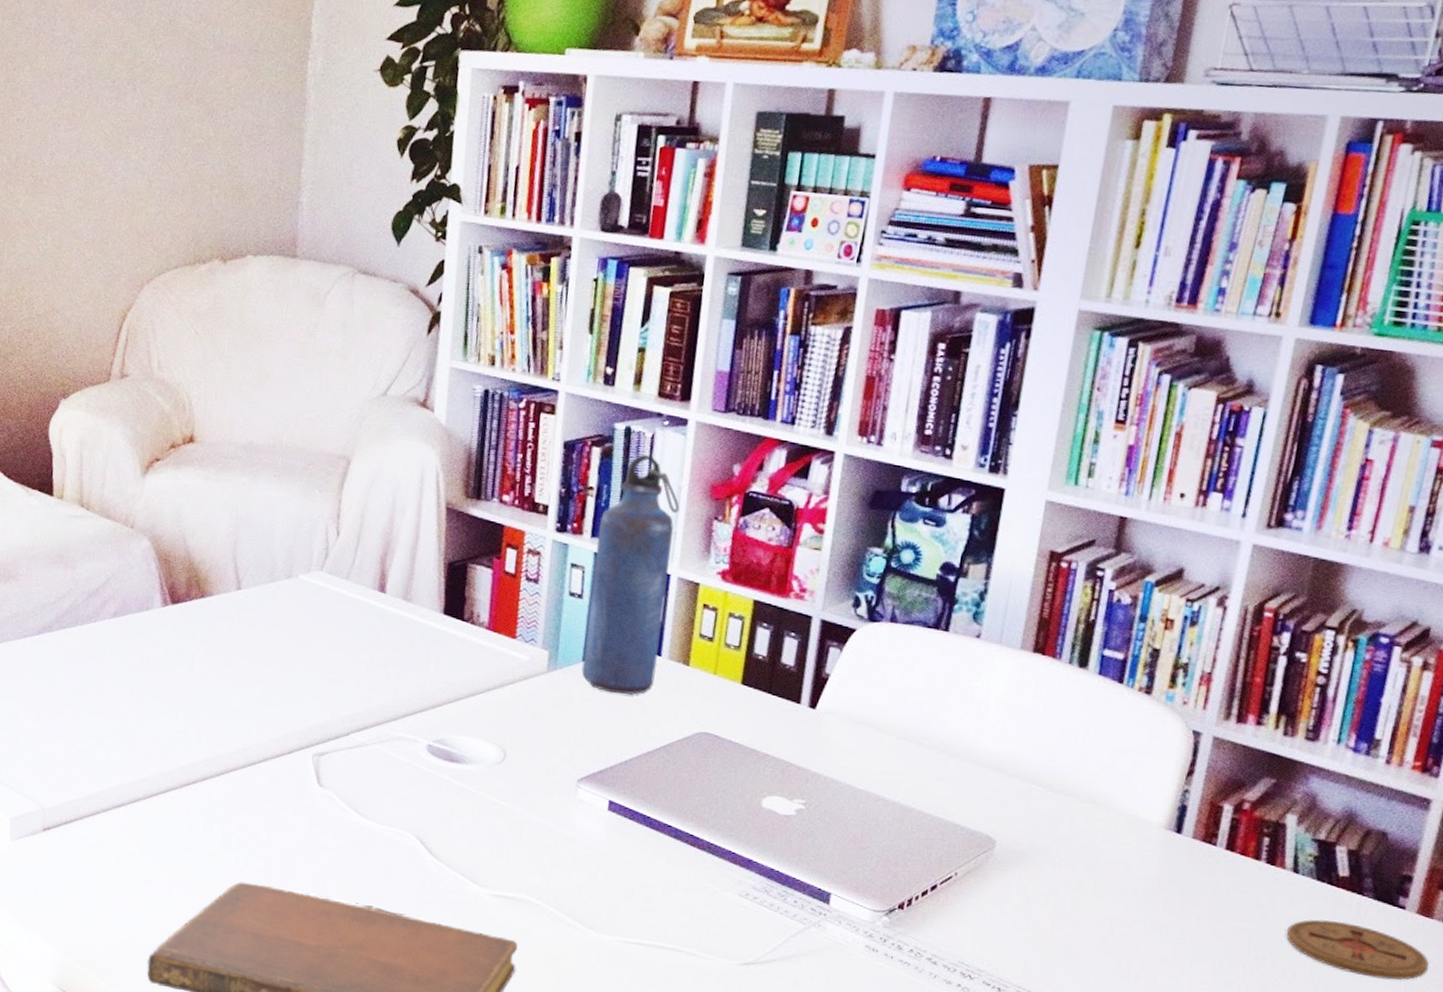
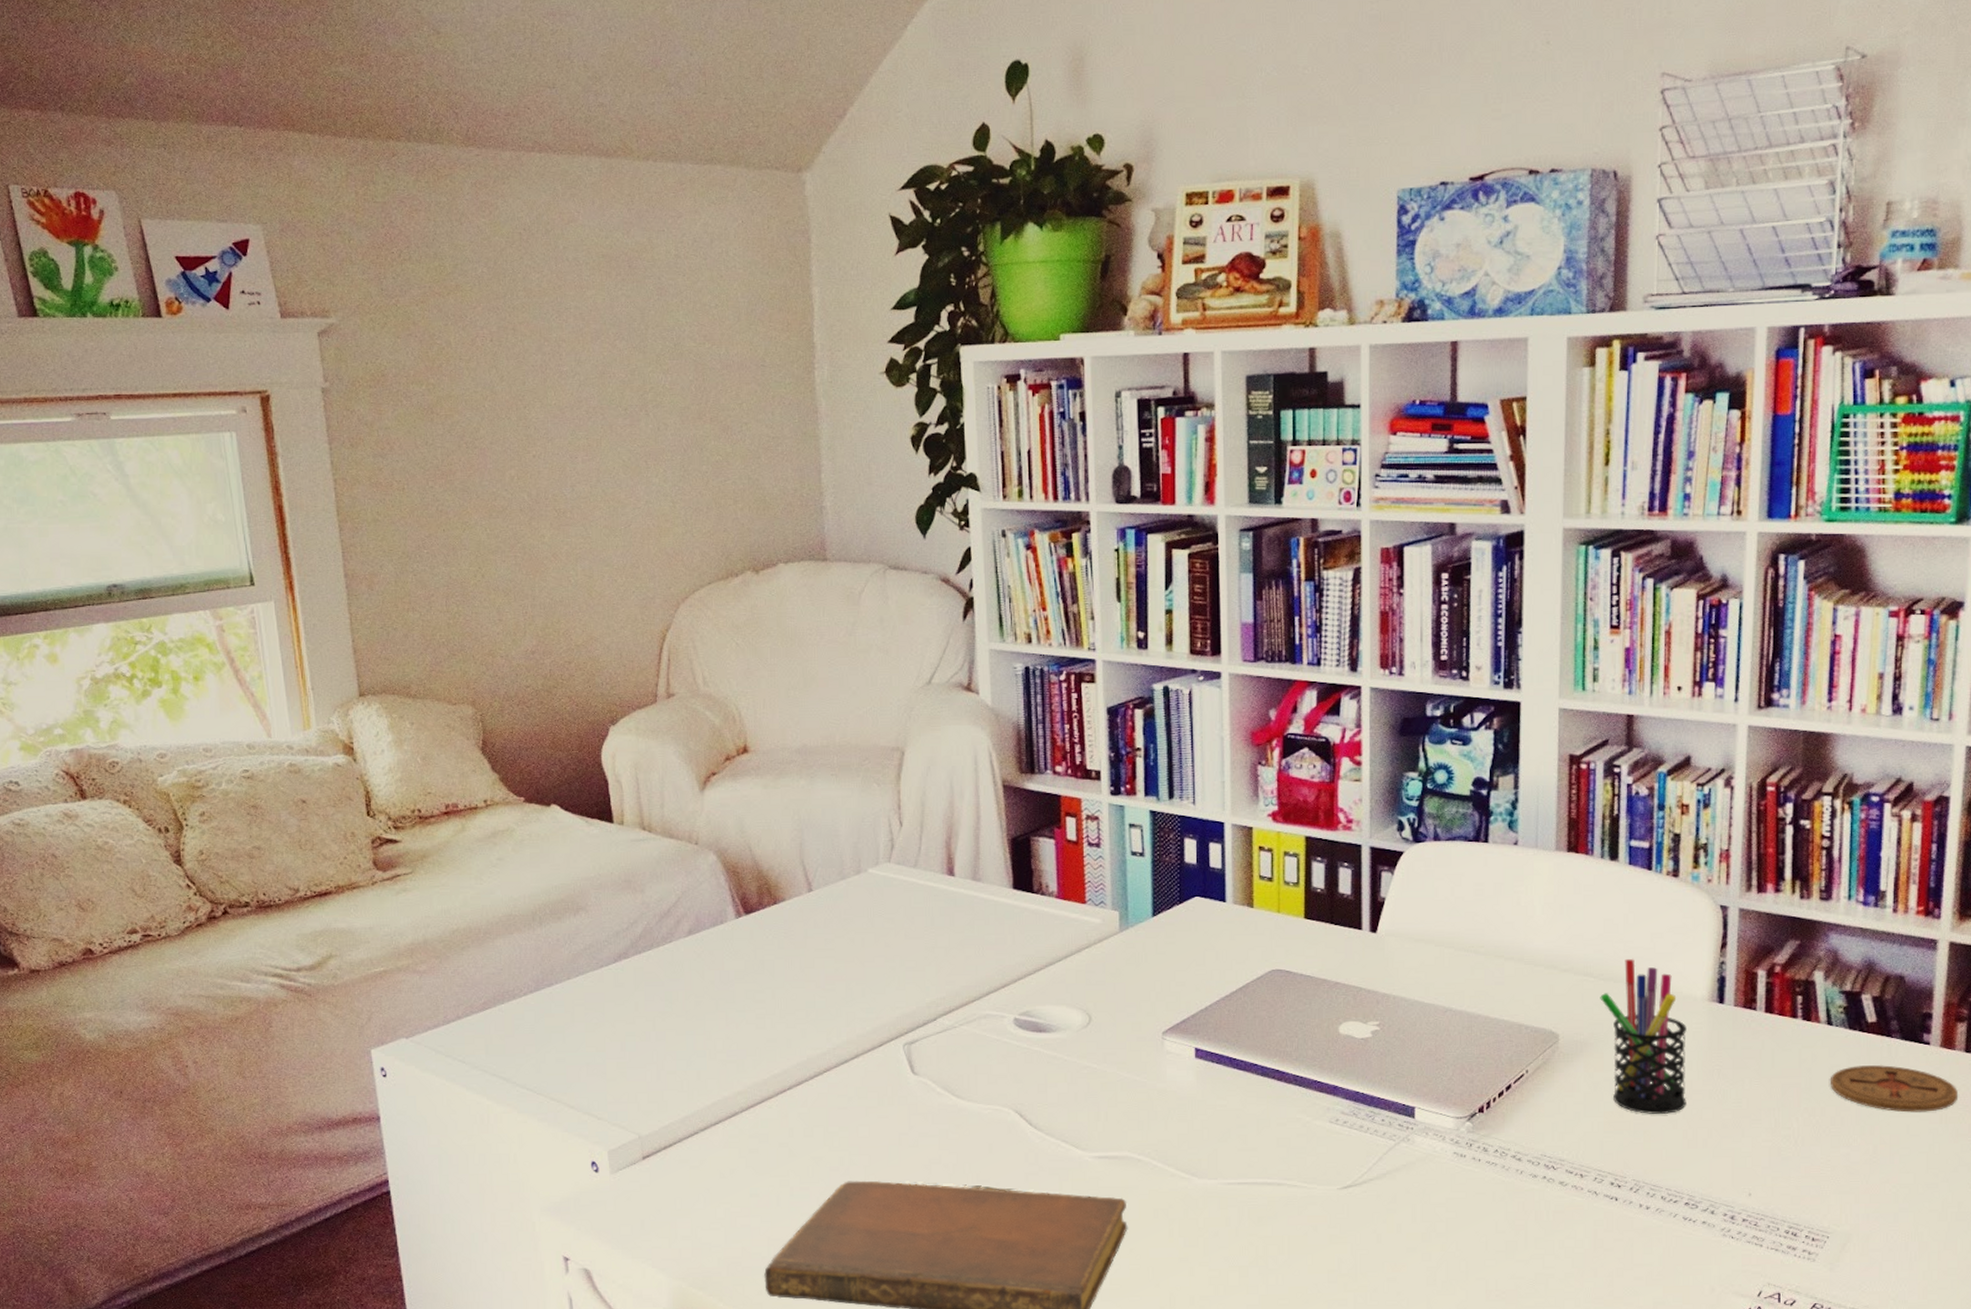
water bottle: present [581,455,680,695] -> none [1150,711,1224,944]
pen holder: none [1045,773,1137,940] -> present [1600,959,1687,1114]

